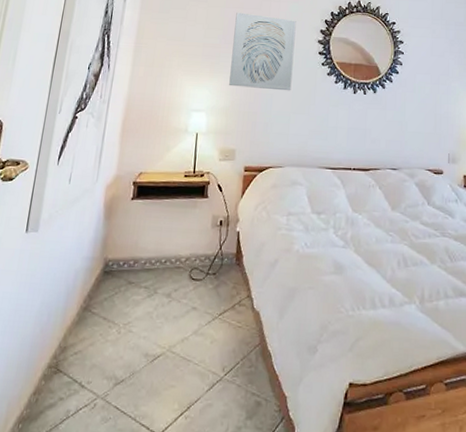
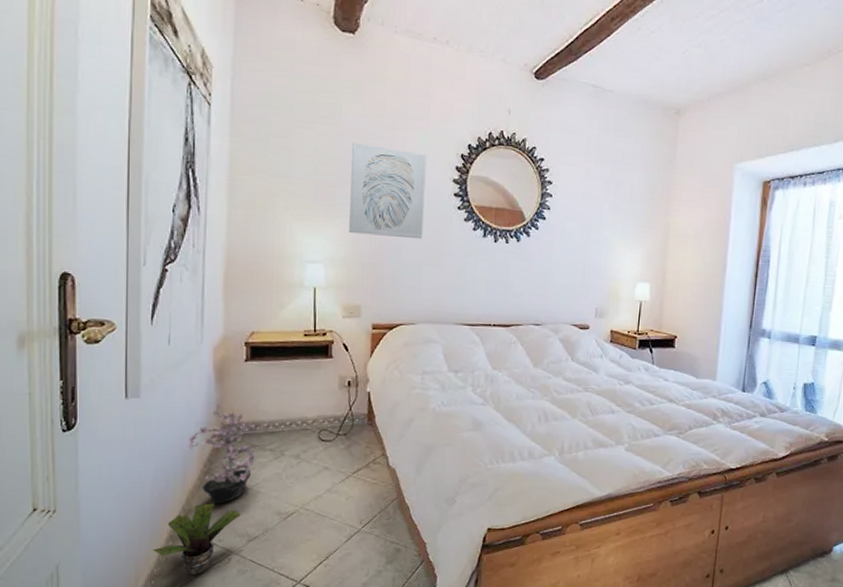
potted plant: none [25,341,111,421] -> present [152,503,241,576]
potted plant: none [71,240,132,343] -> present [187,404,257,504]

